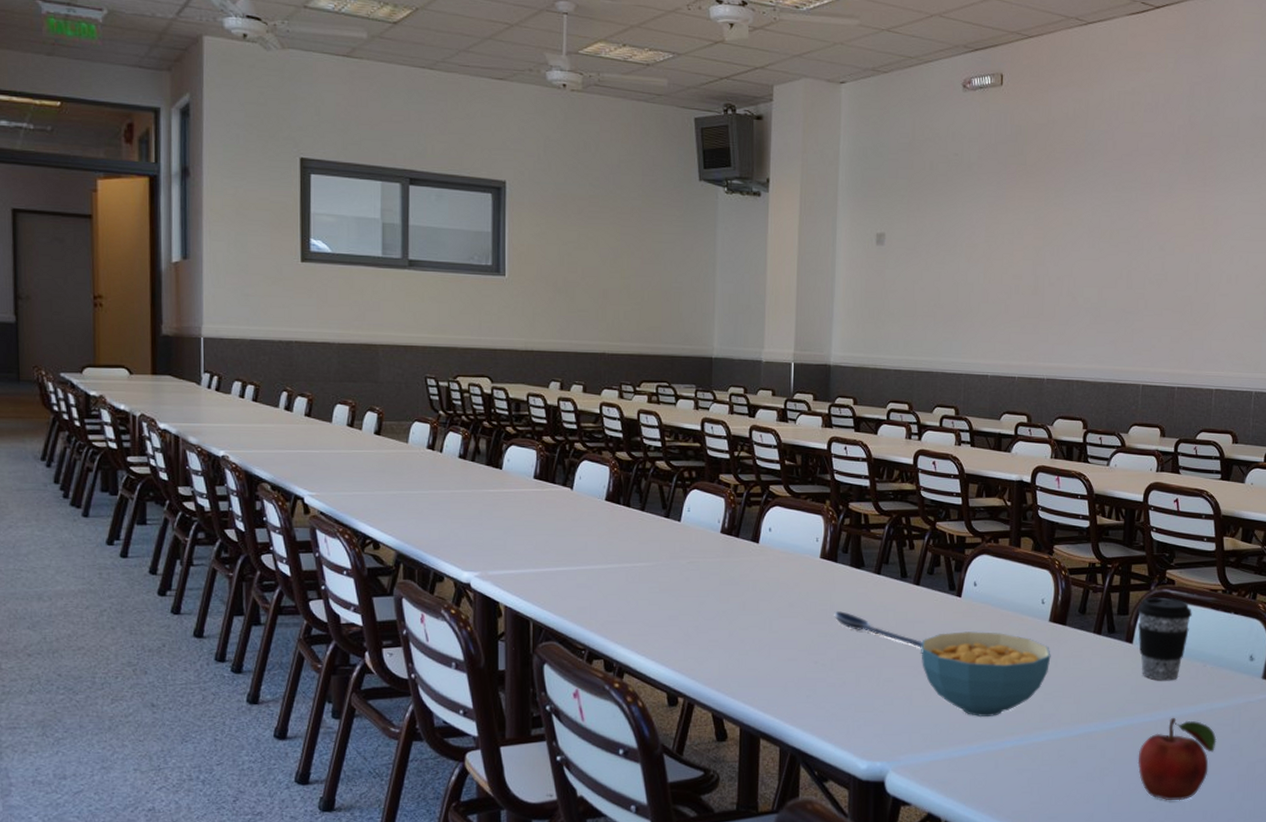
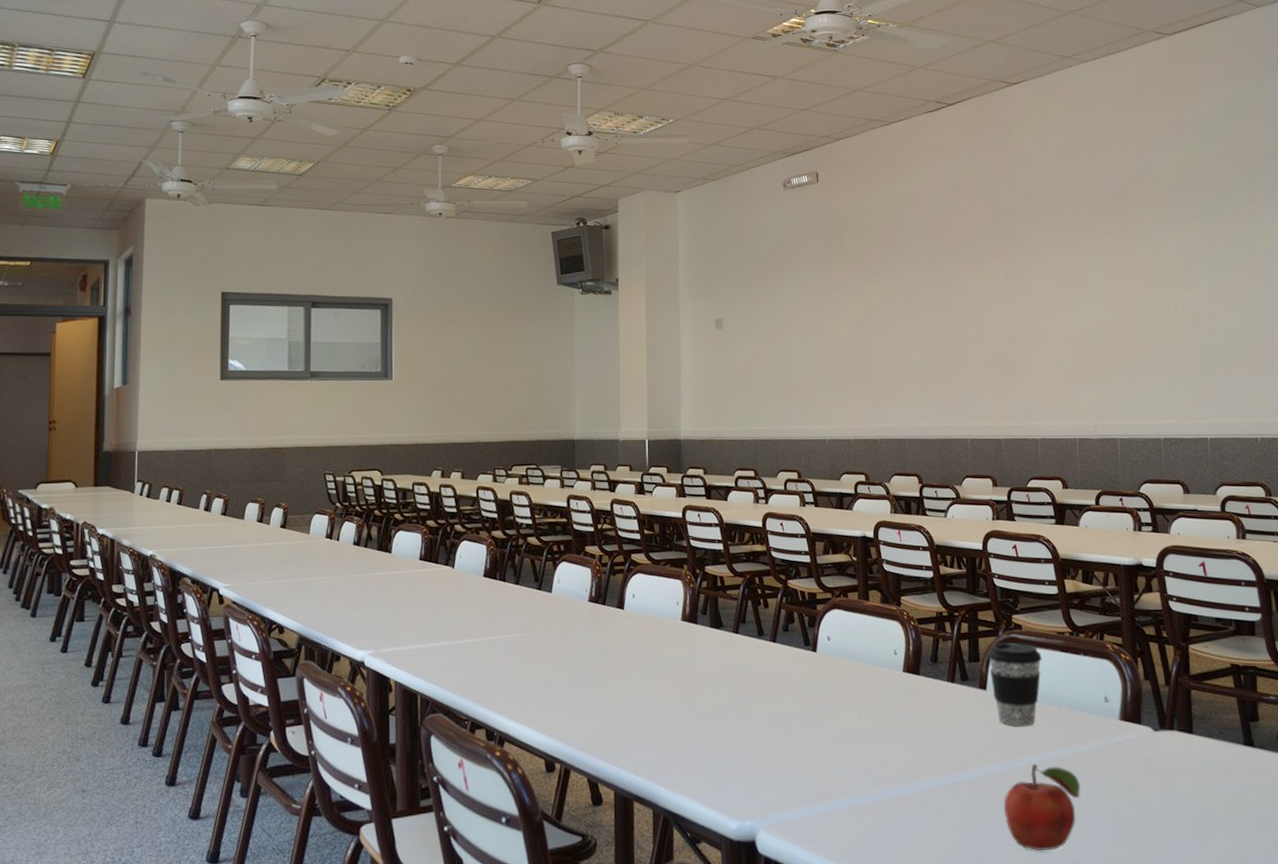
spoon: present [834,611,922,649] -> none [697,671,783,705]
cereal bowl: present [921,632,1051,716] -> none [781,684,908,771]

